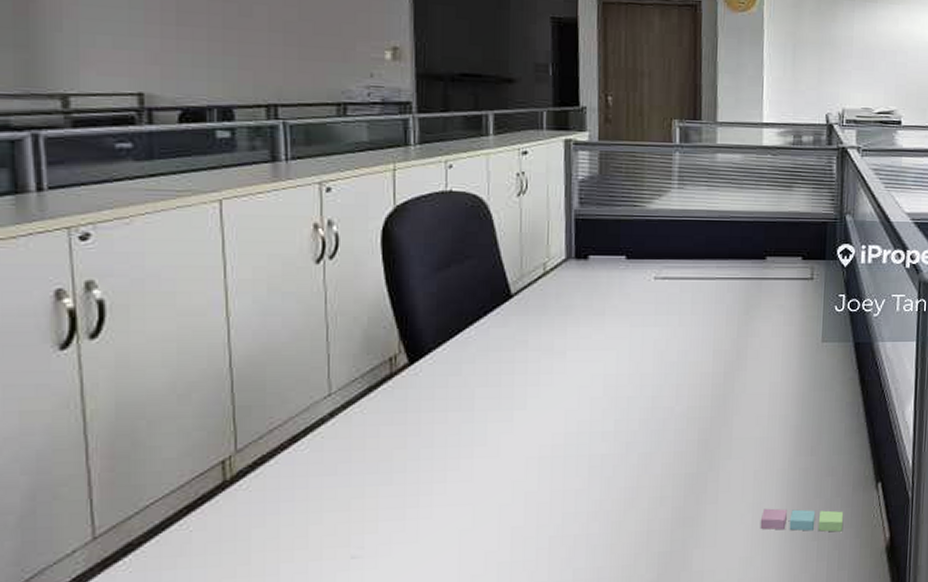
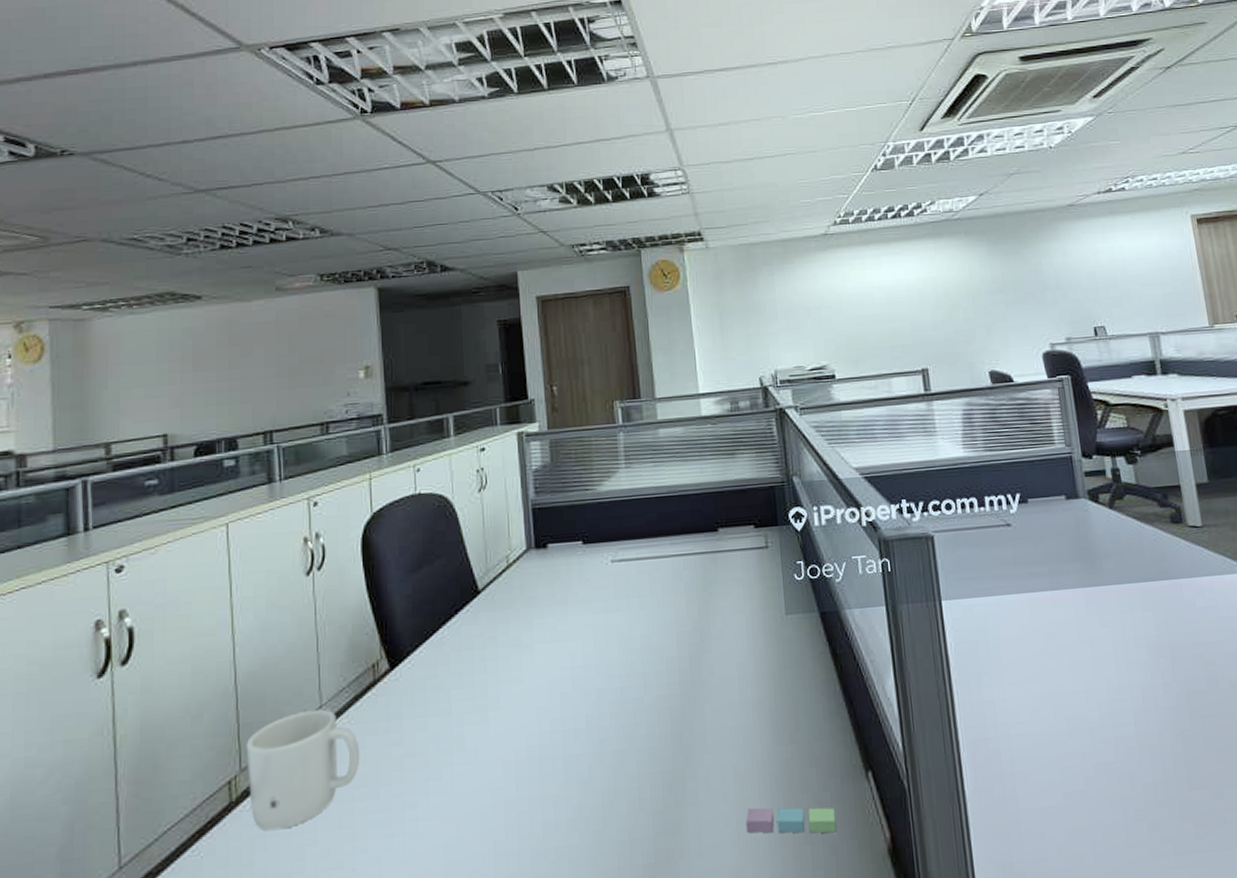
mug: none [242,397,373,510] -> present [246,709,360,831]

